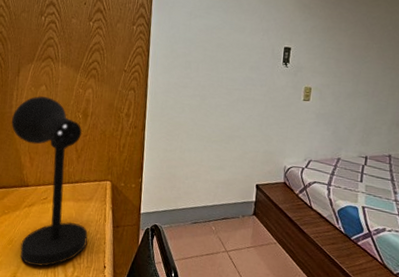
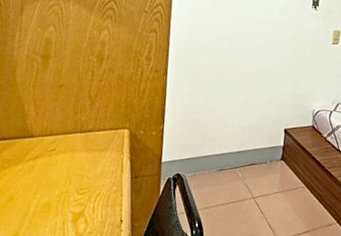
desk lamp: present [11,96,88,267] -> none [13,38,103,224]

